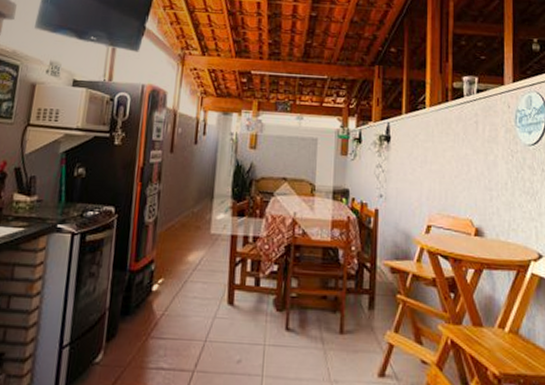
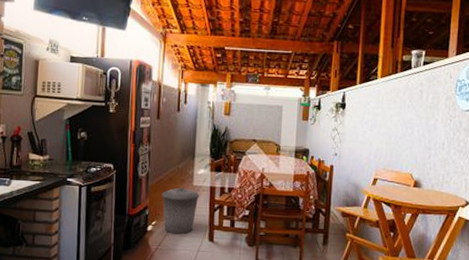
trash can: none [171,236,218,296] -> present [161,188,200,235]

